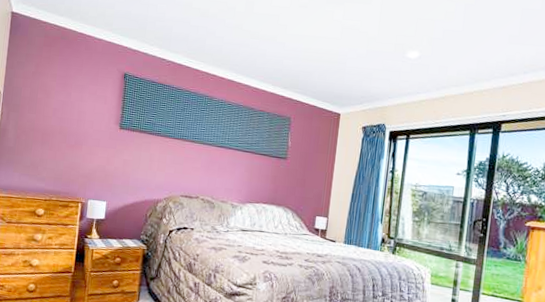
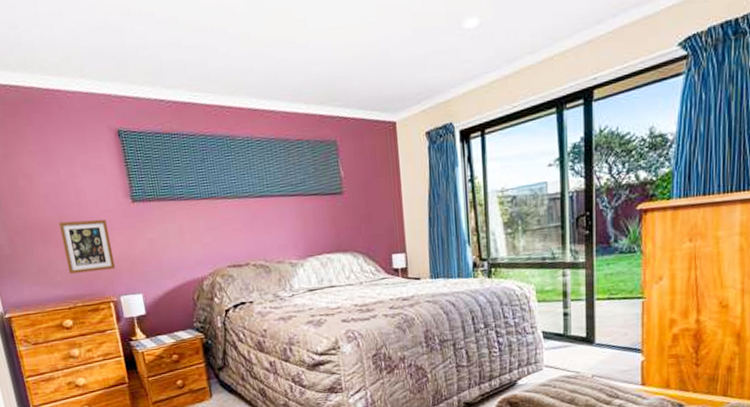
picture frame: none [53,131,95,177] -> present [58,219,116,274]

